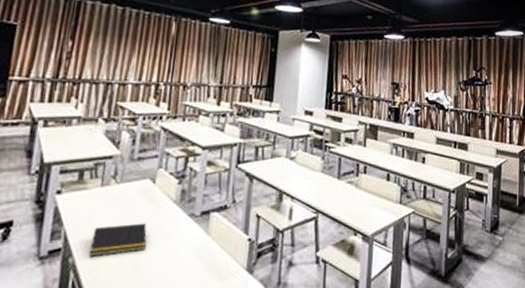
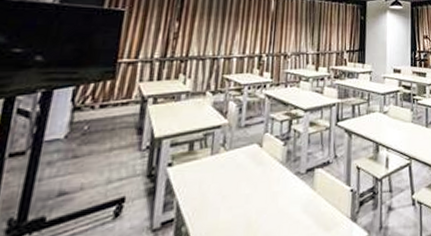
notepad: present [88,223,147,257] -> none [201,185,257,224]

